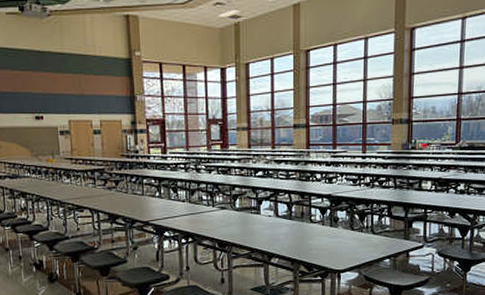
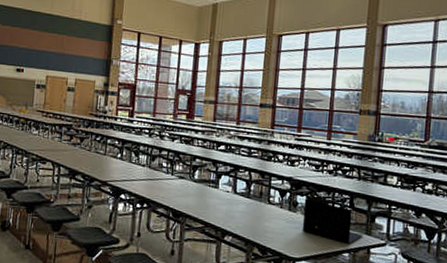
lunch box: none [344,208,402,251] -> present [302,195,364,244]

